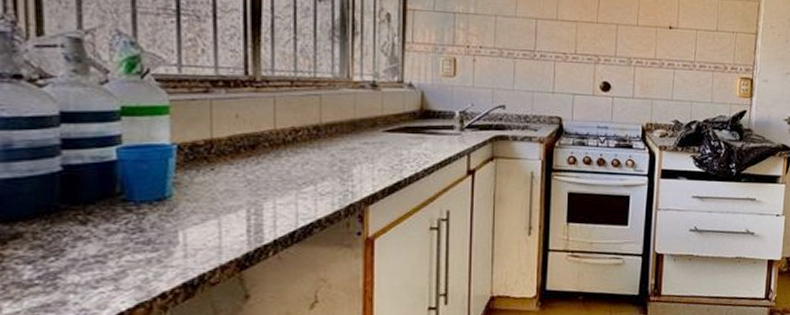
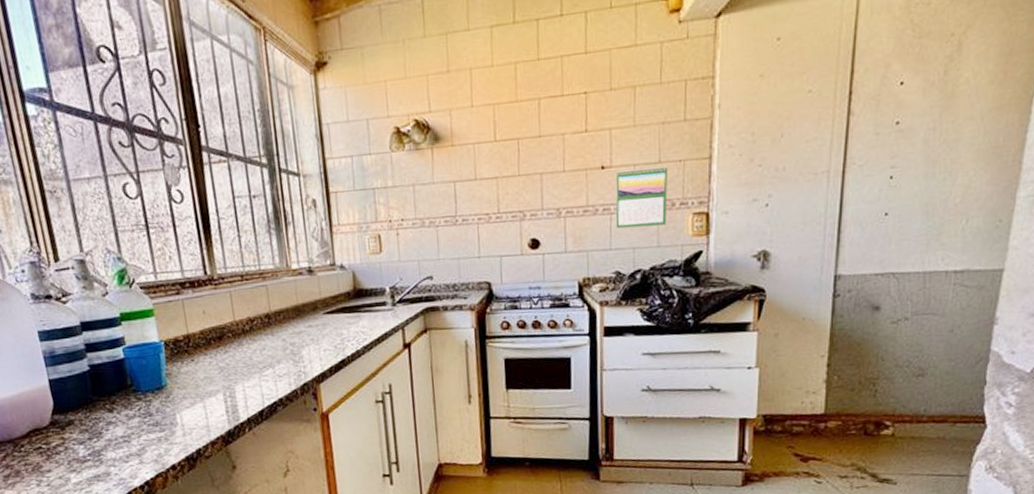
calendar: none [678,32,724,86] -> present [615,166,668,229]

